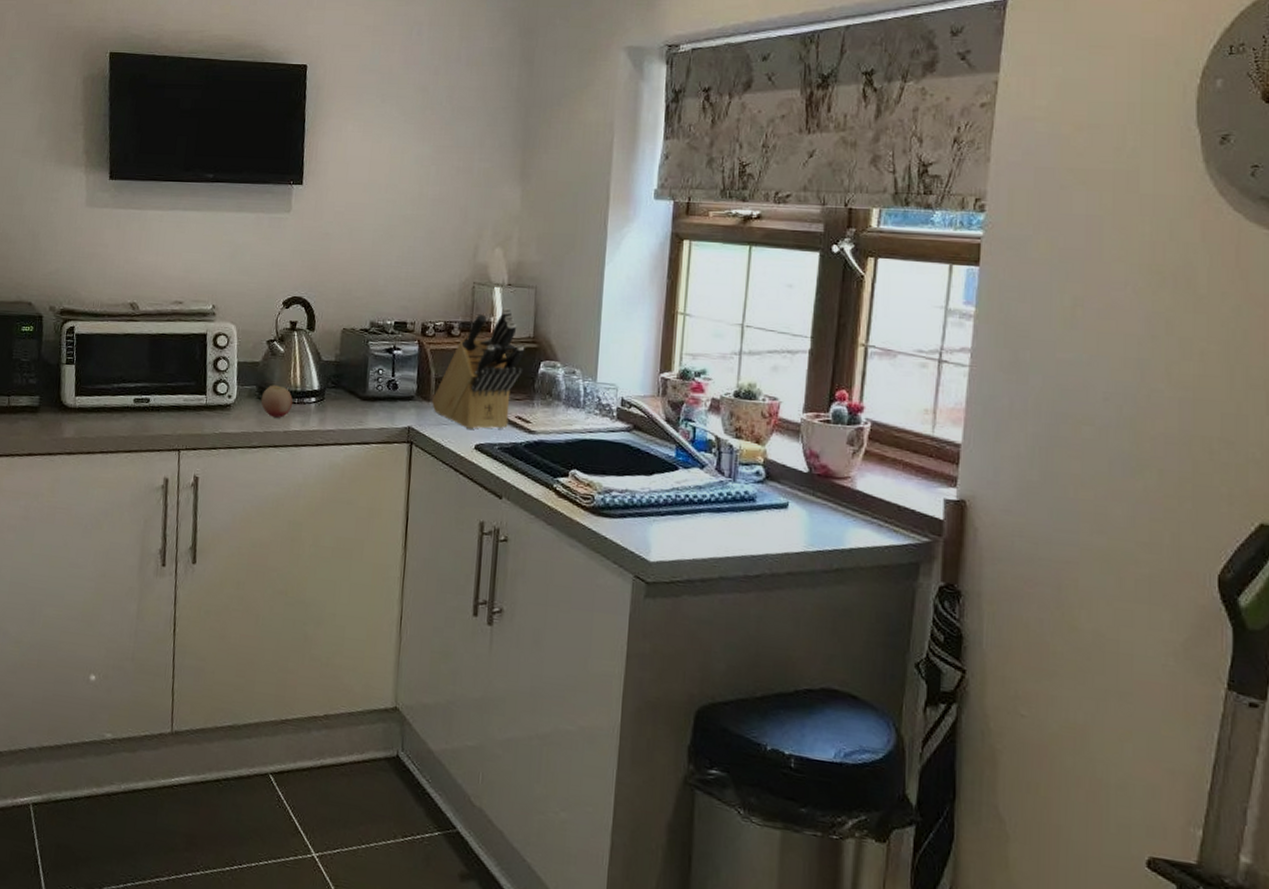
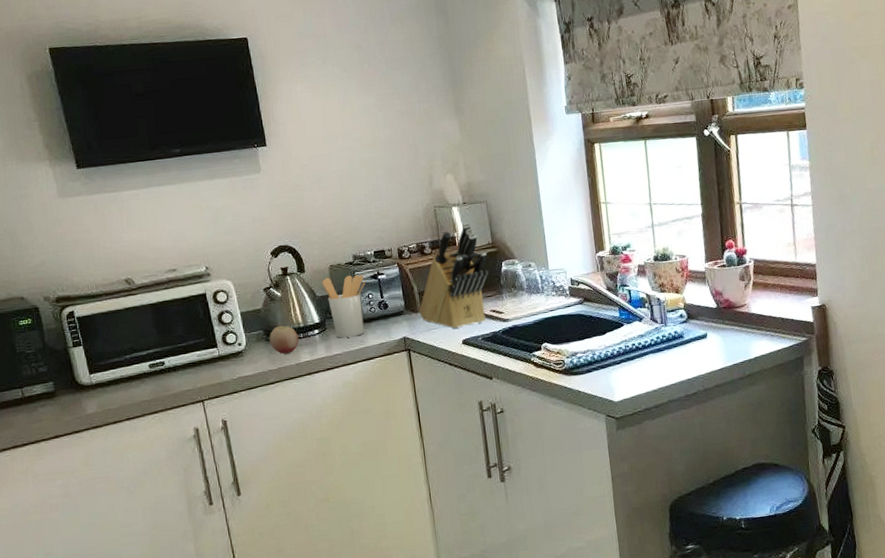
utensil holder: none [330,342,378,414] -> present [321,274,366,338]

